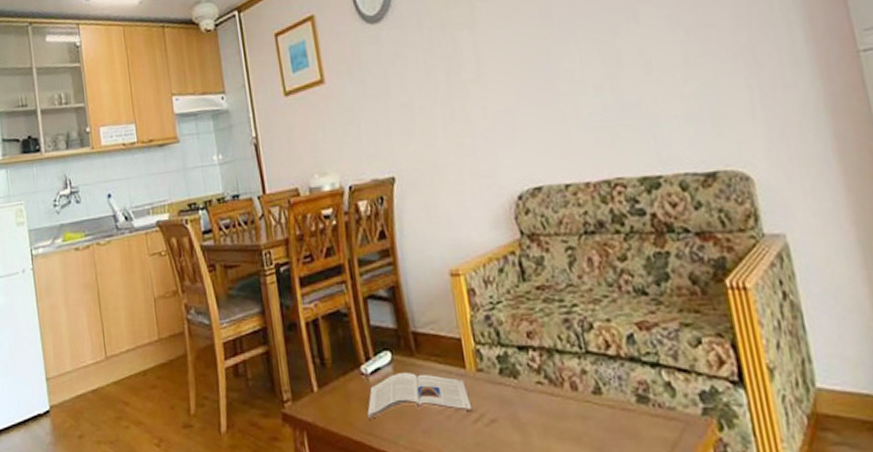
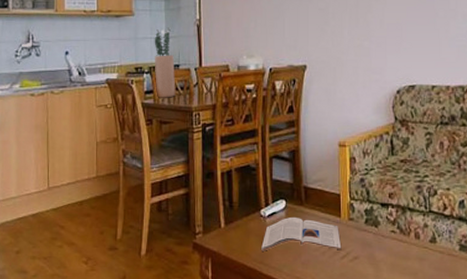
vase: none [206,151,239,238] -> present [154,27,176,98]

